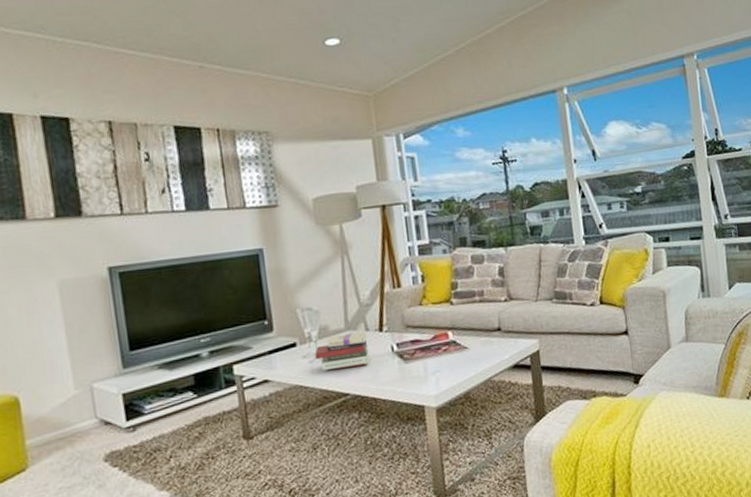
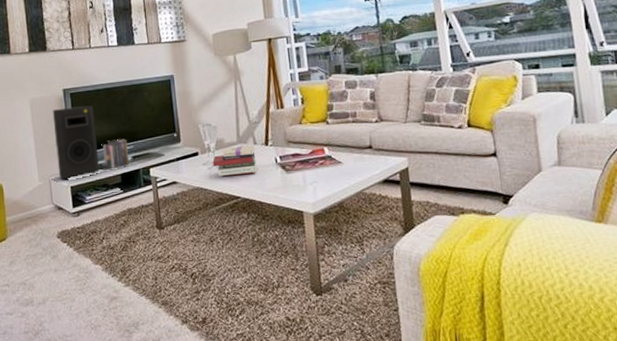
speaker: none [92,288,164,386] -> present [52,105,100,180]
books: none [164,329,205,370] -> present [100,139,129,170]

